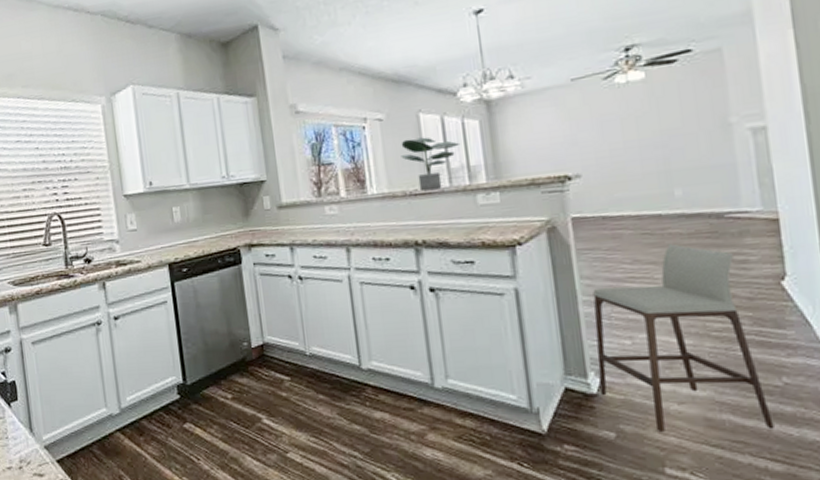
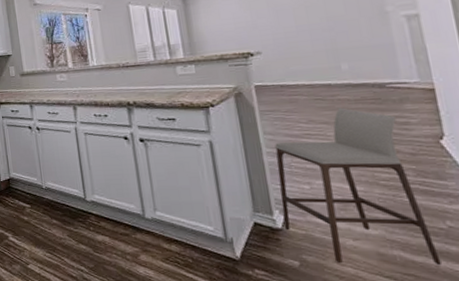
potted plant: present [401,137,461,192] -> none [115,22,162,64]

